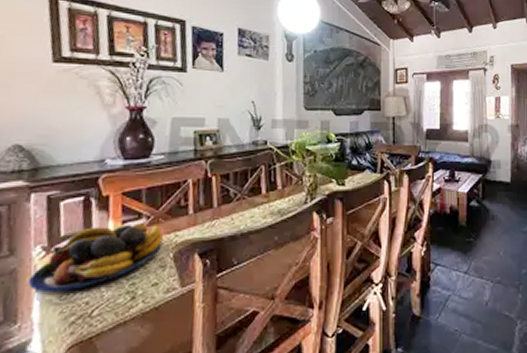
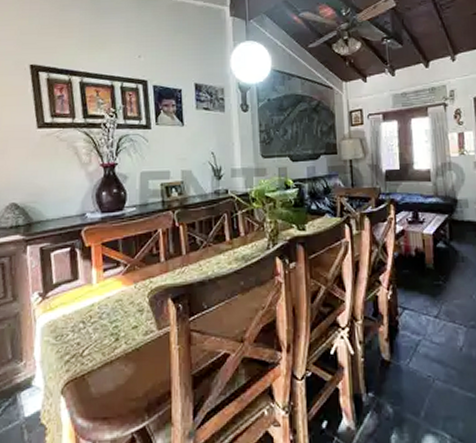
fruit bowl: present [28,223,164,293] -> none [29,271,140,334]

